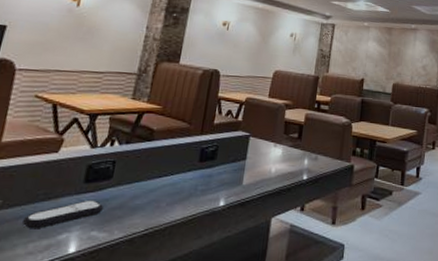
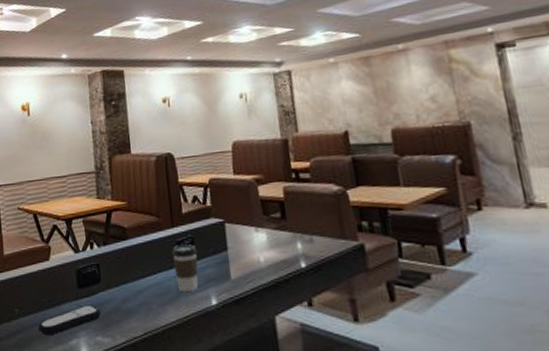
coffee cup: none [191,151,219,194] -> present [172,244,198,293]

